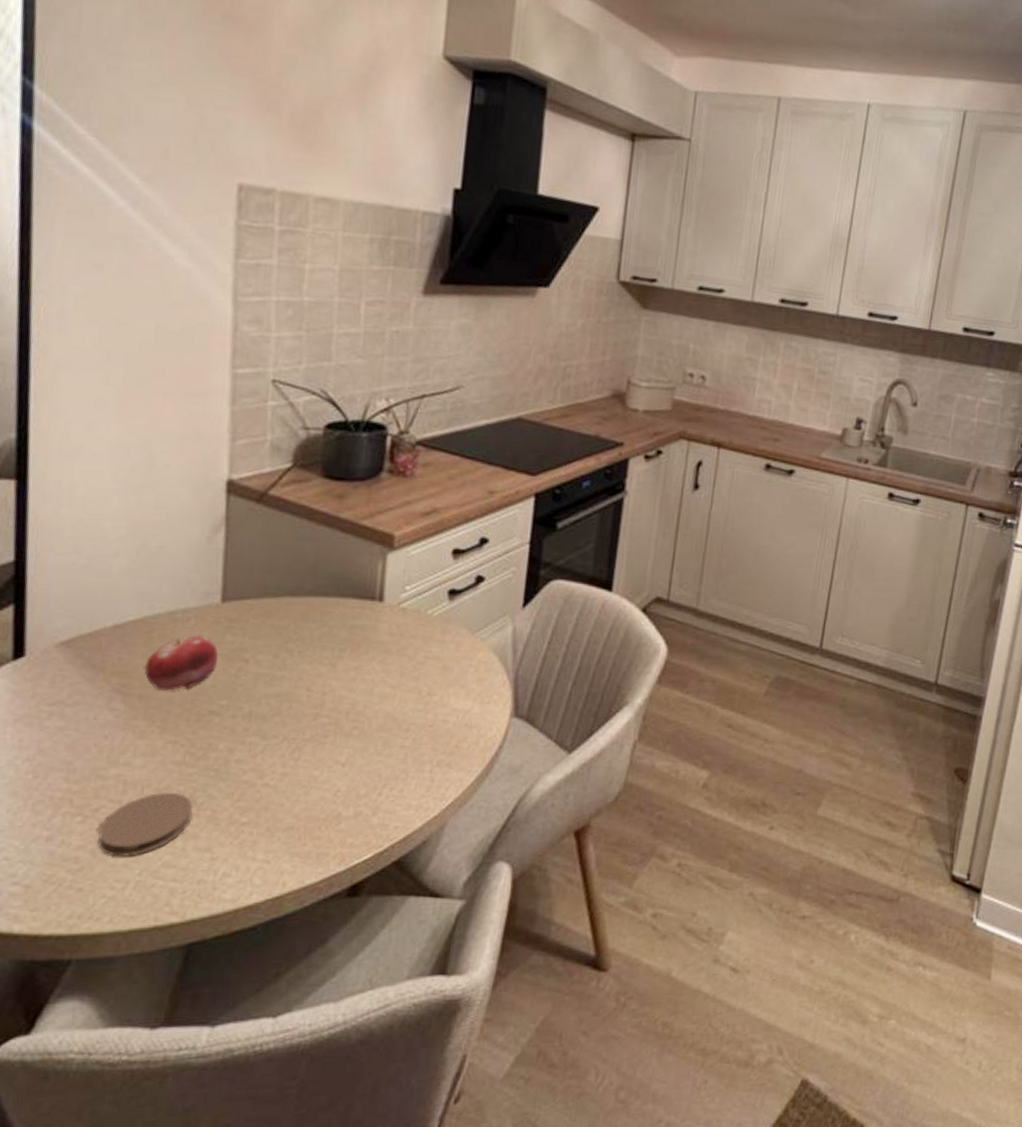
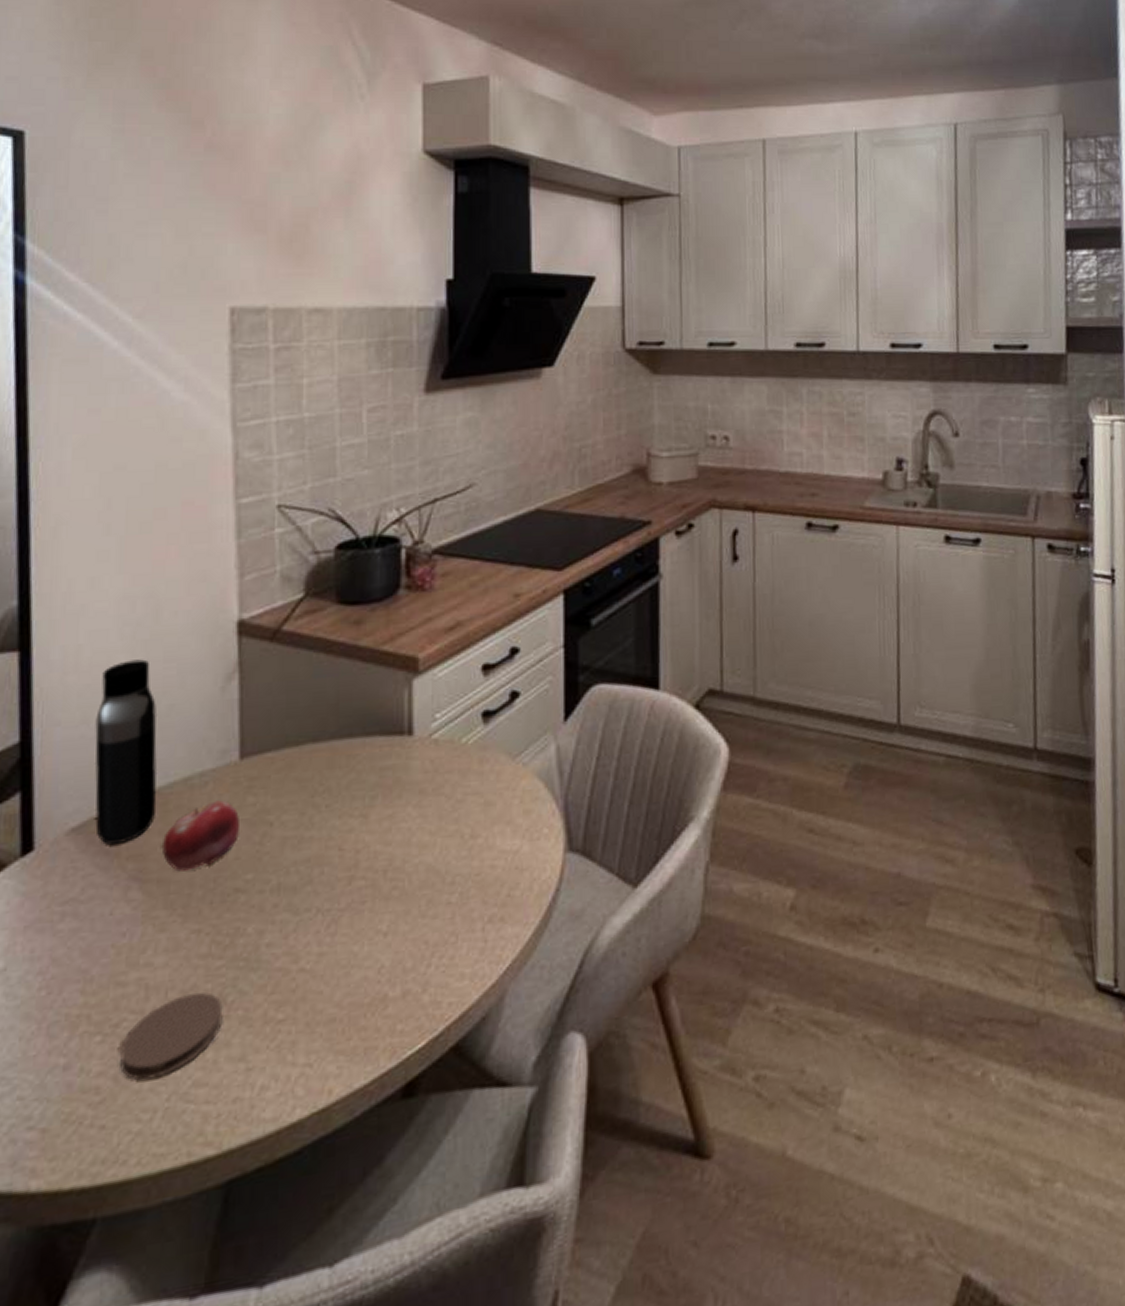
water bottle: none [83,502,146,660] -> present [95,659,158,845]

